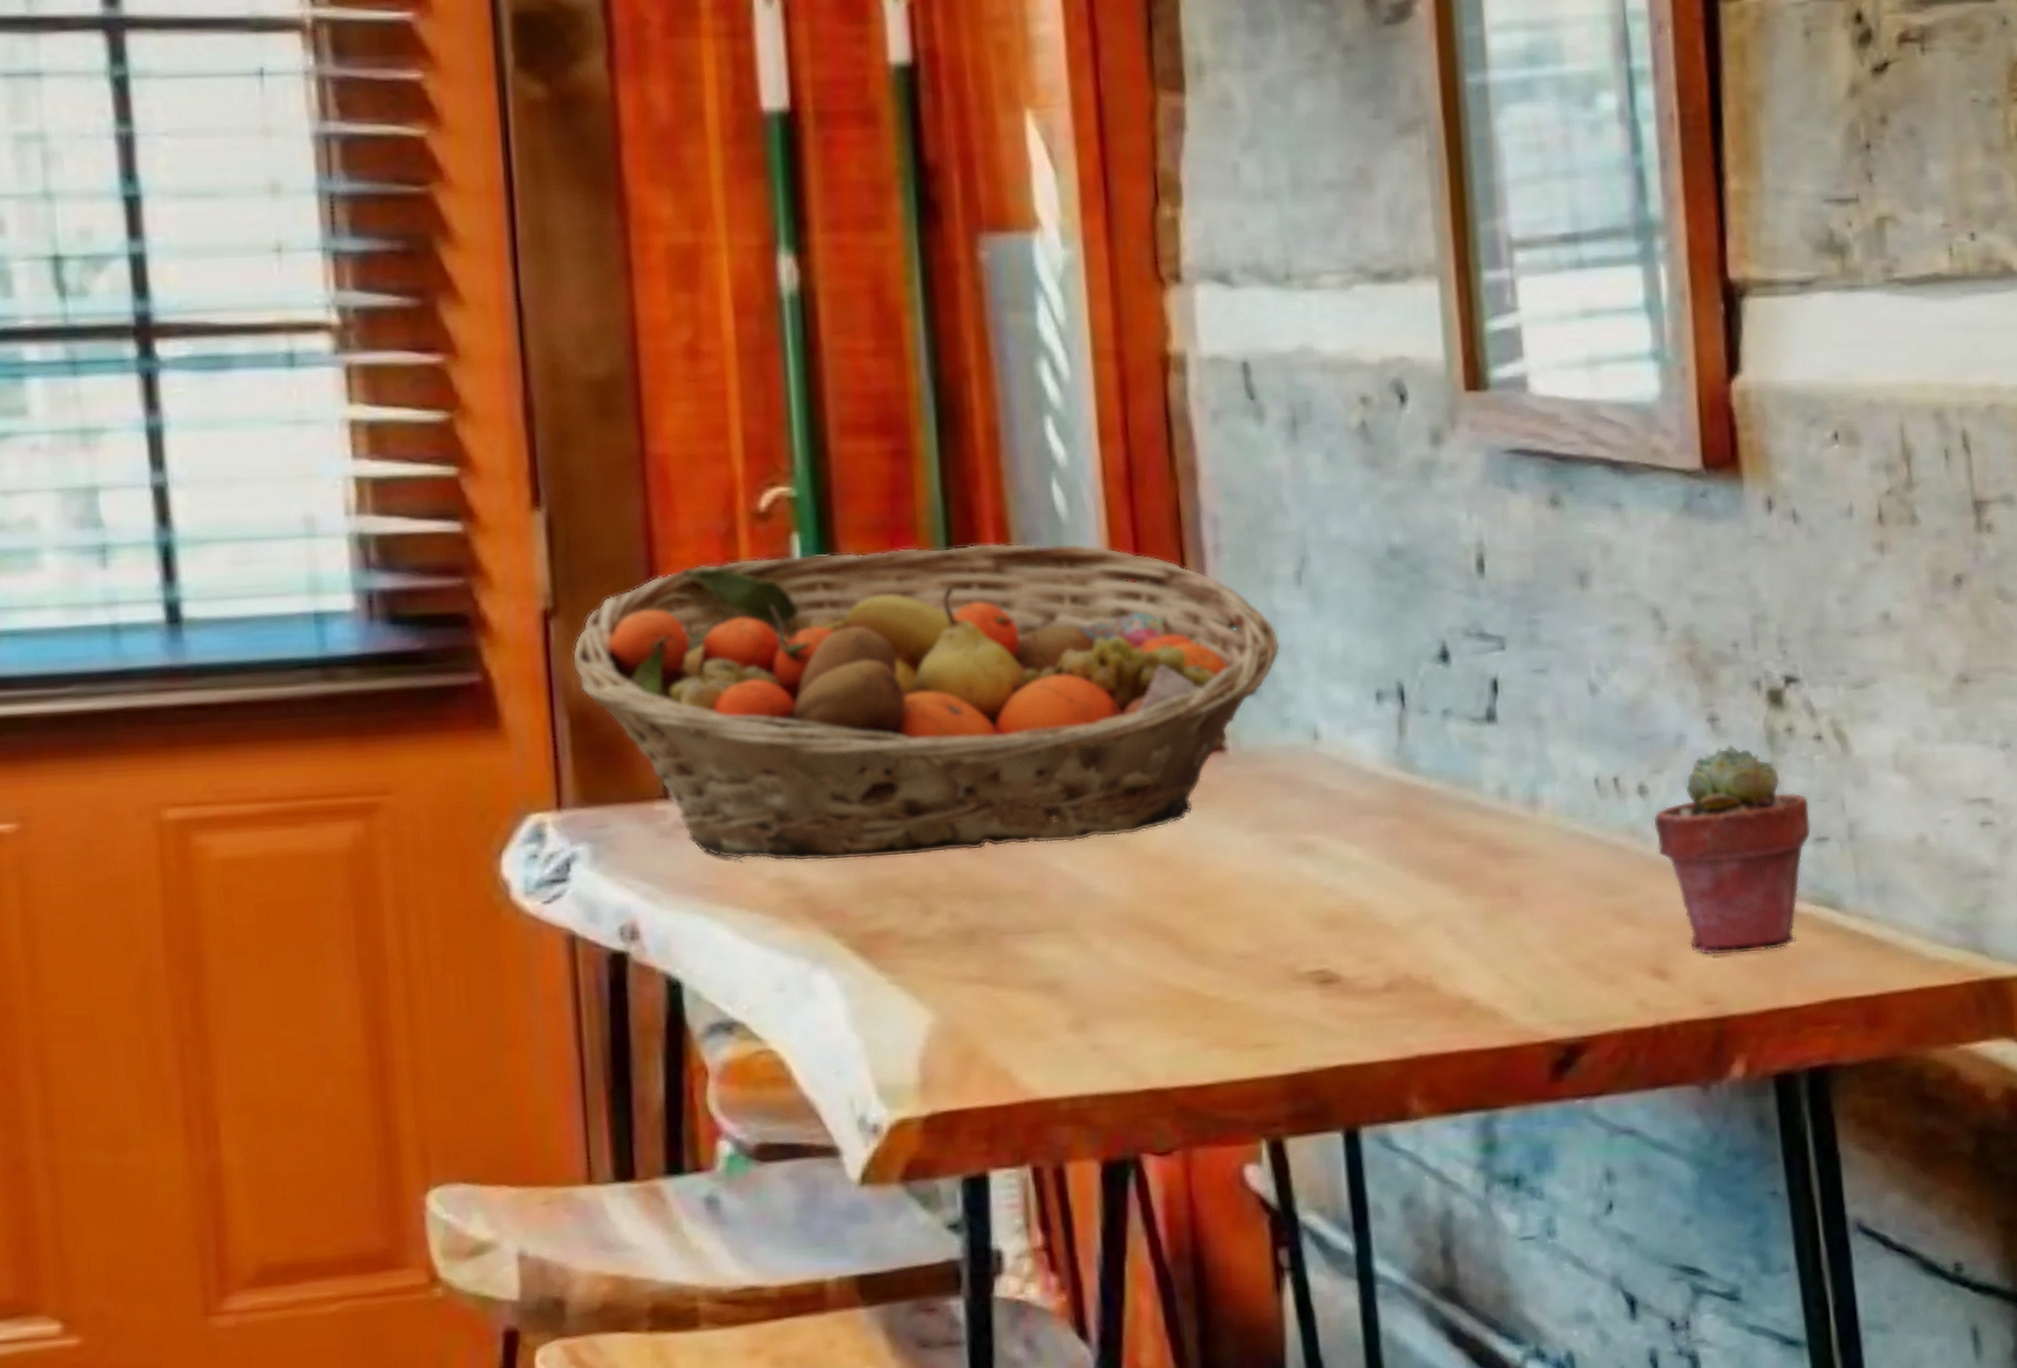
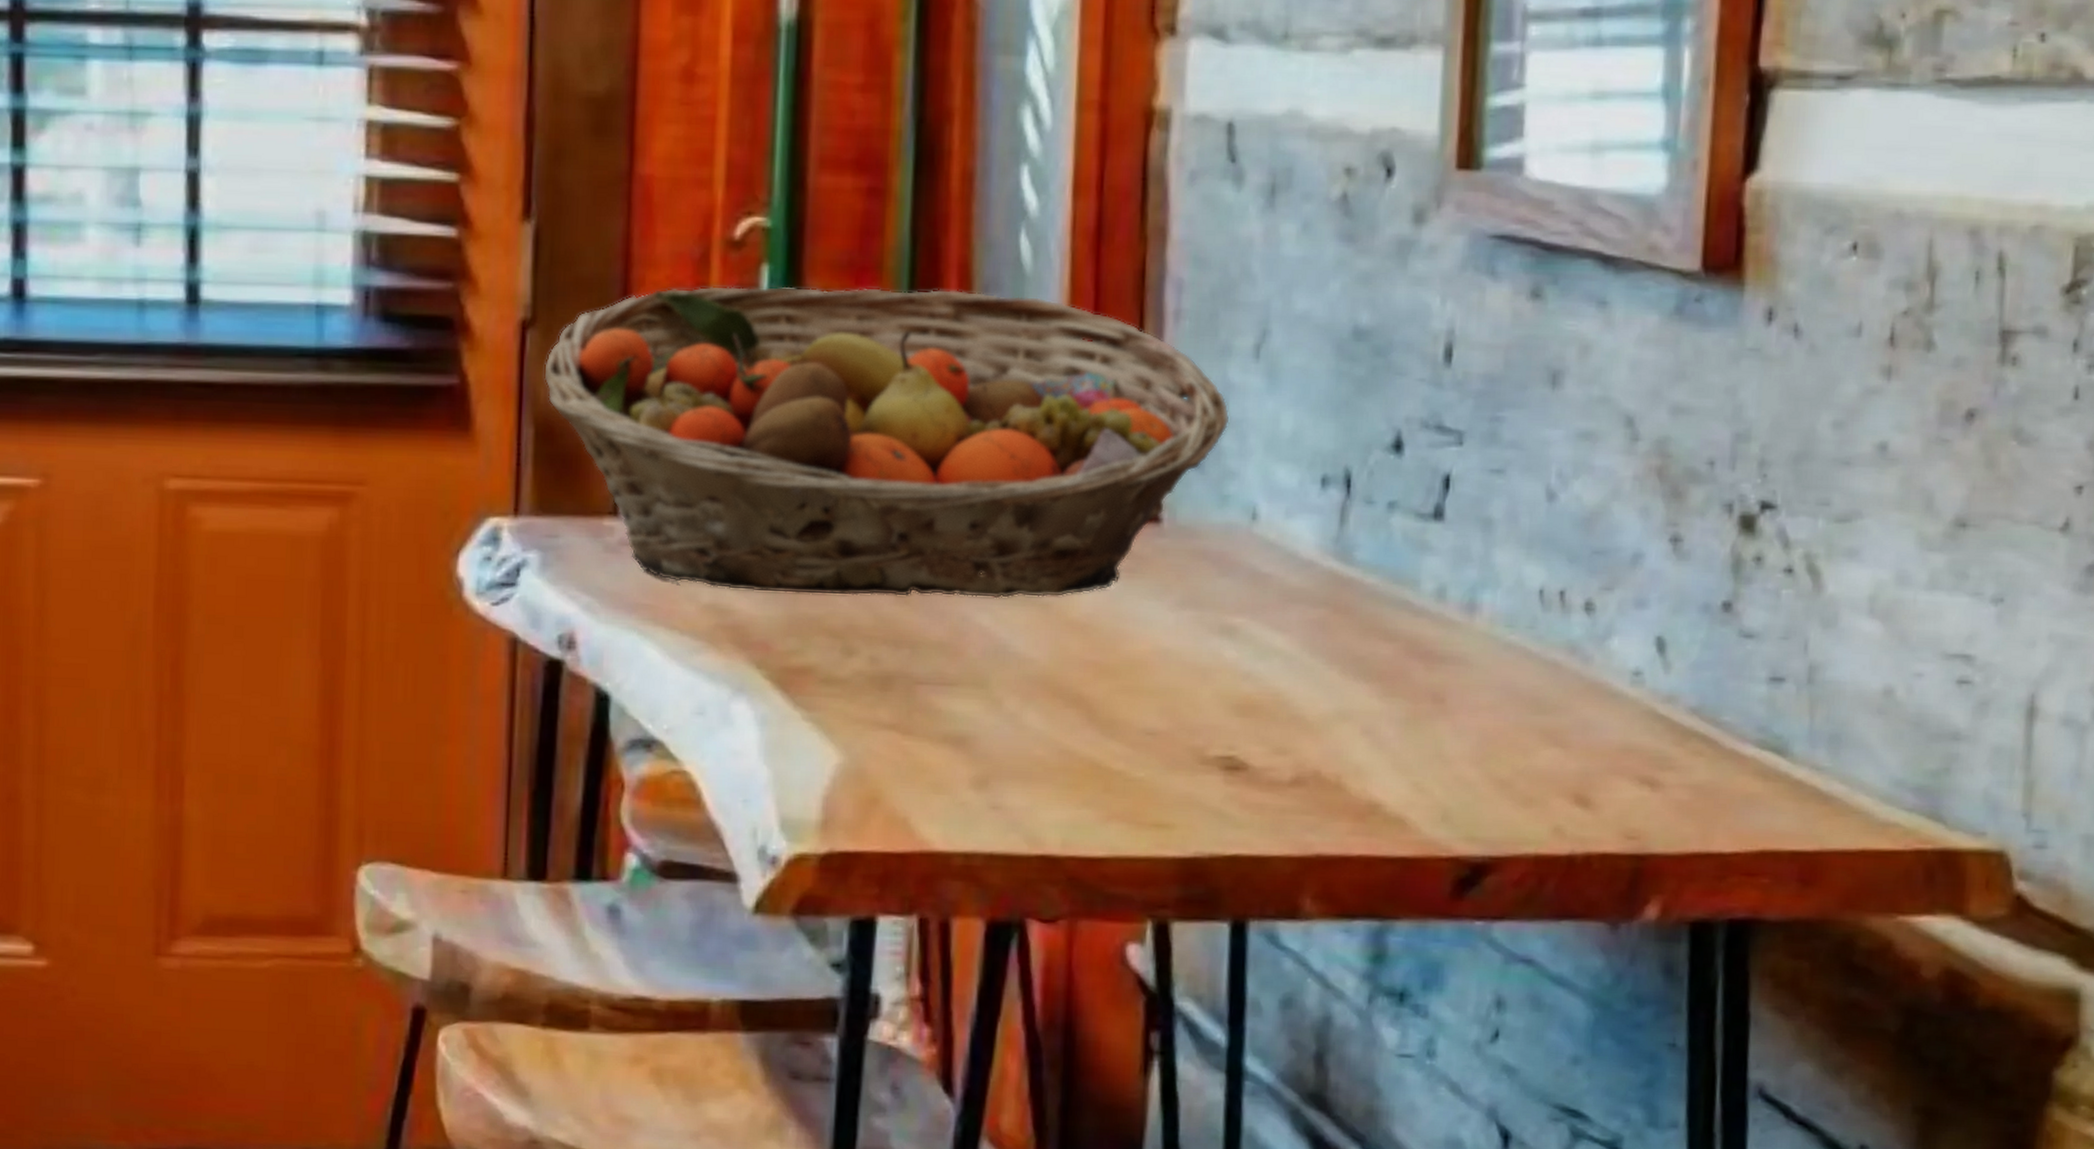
potted succulent: present [1653,744,1812,955] -> none [1596,568,1770,792]

